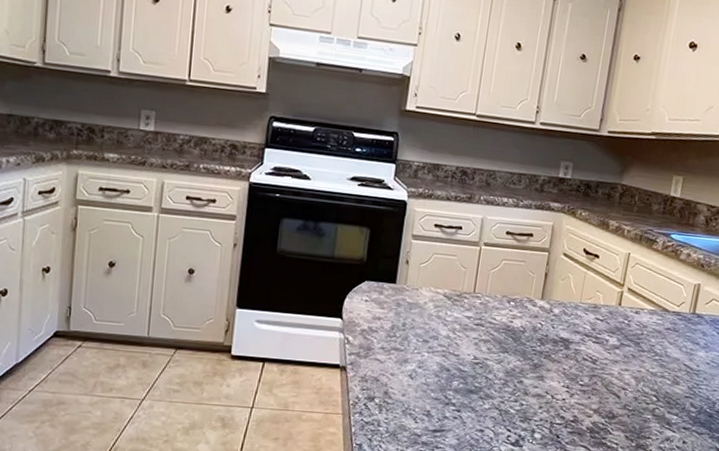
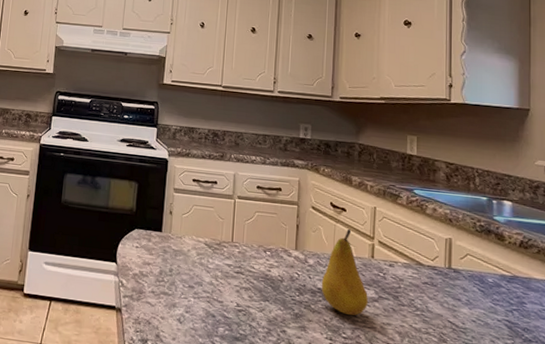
fruit: none [563,276,610,363] -> present [321,228,368,316]

